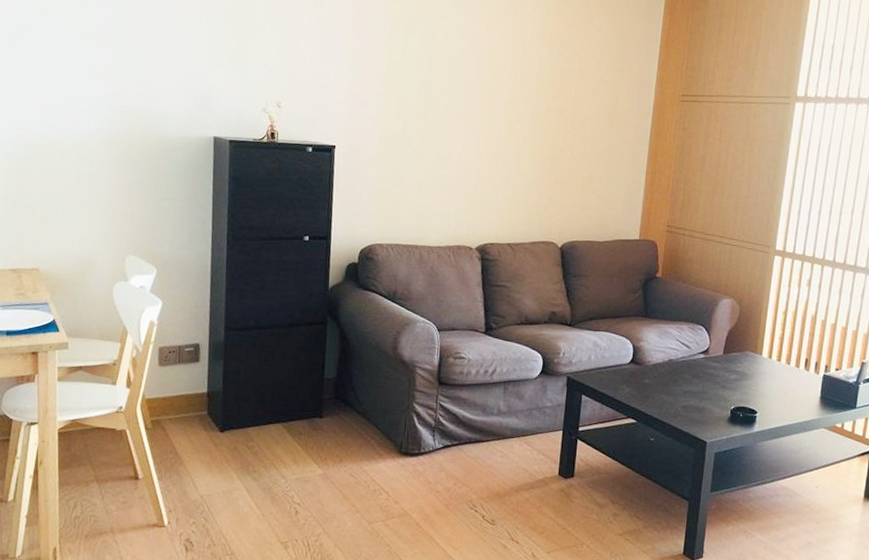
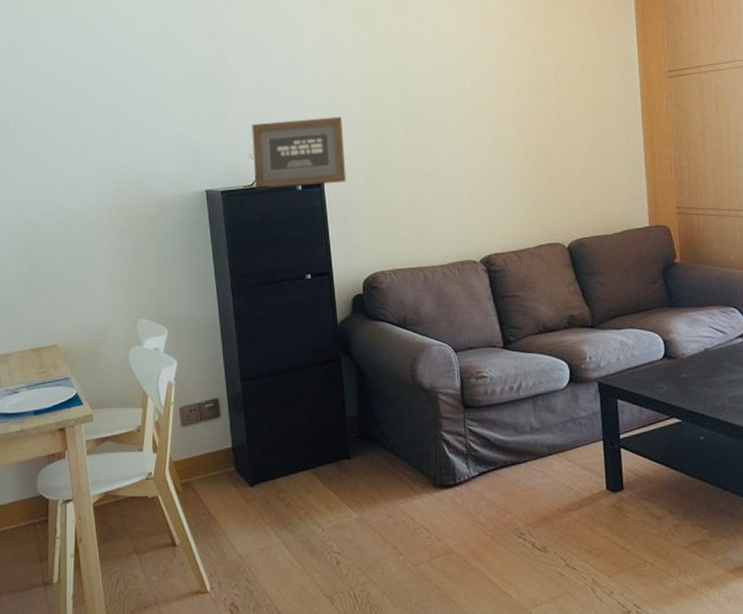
picture frame: none [265,78,362,151] -> present [251,116,347,190]

